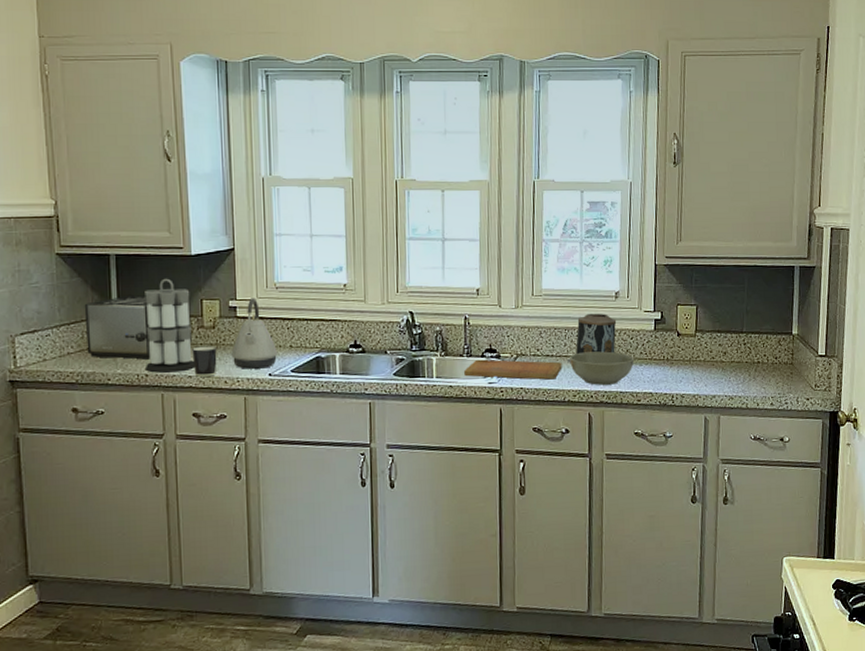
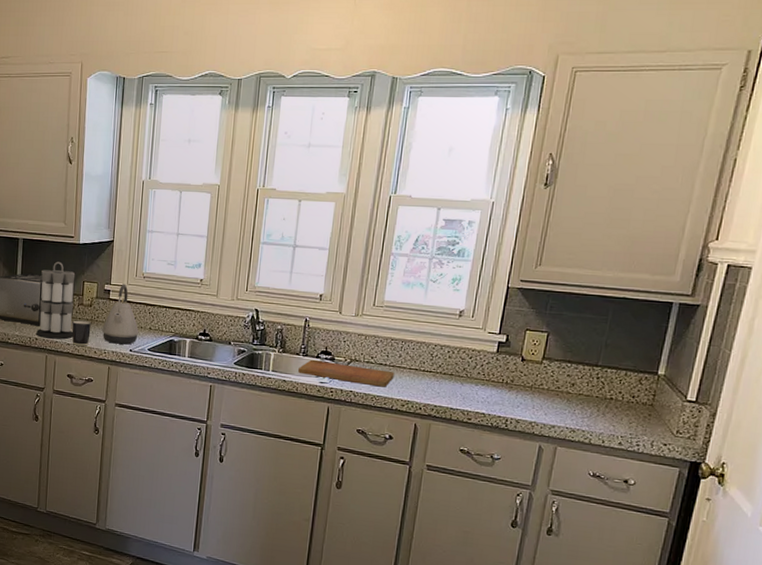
canister: present [567,313,617,362] -> none [400,328,457,373]
bowl: present [570,351,635,385] -> none [402,365,471,400]

